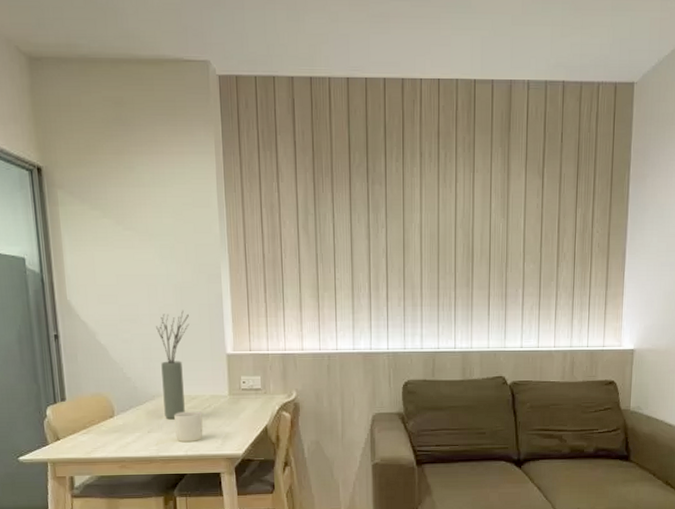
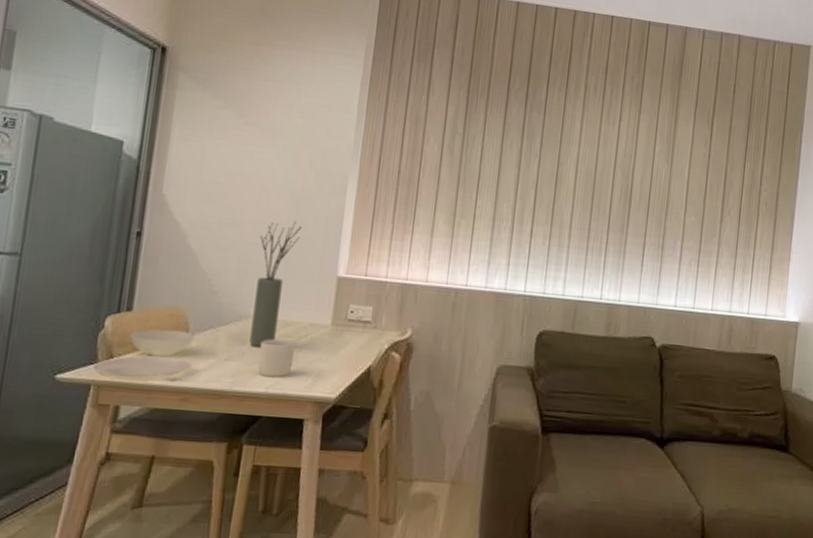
plate: none [46,435,123,456] -> present [93,356,192,381]
bowl: none [67,413,121,435] -> present [128,329,196,357]

